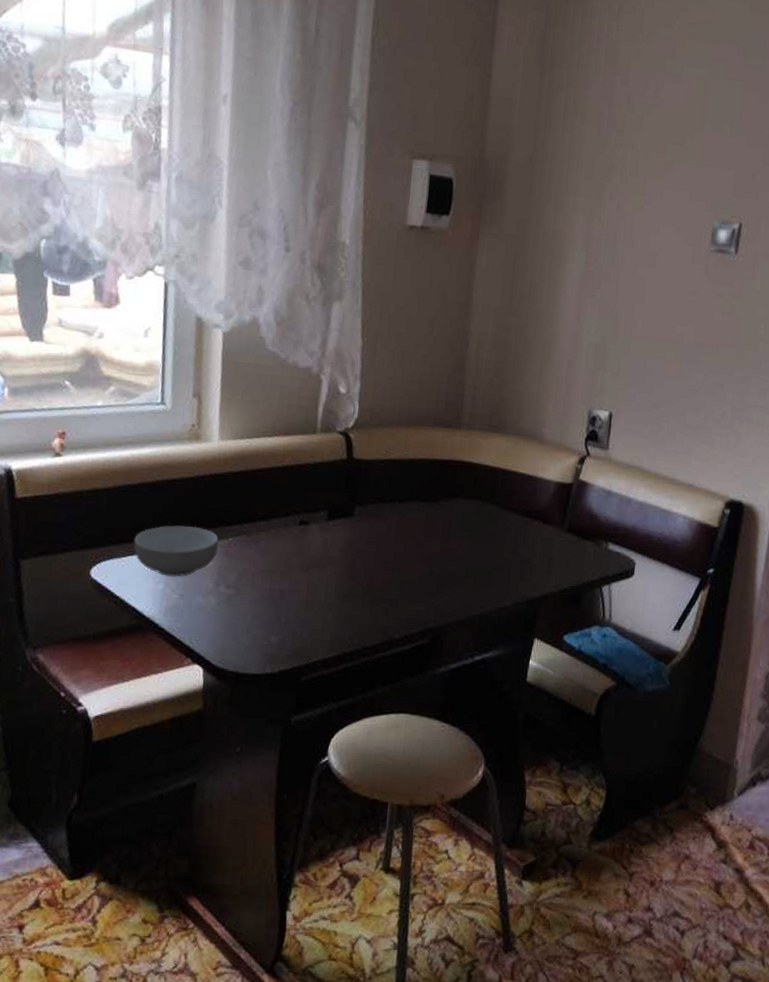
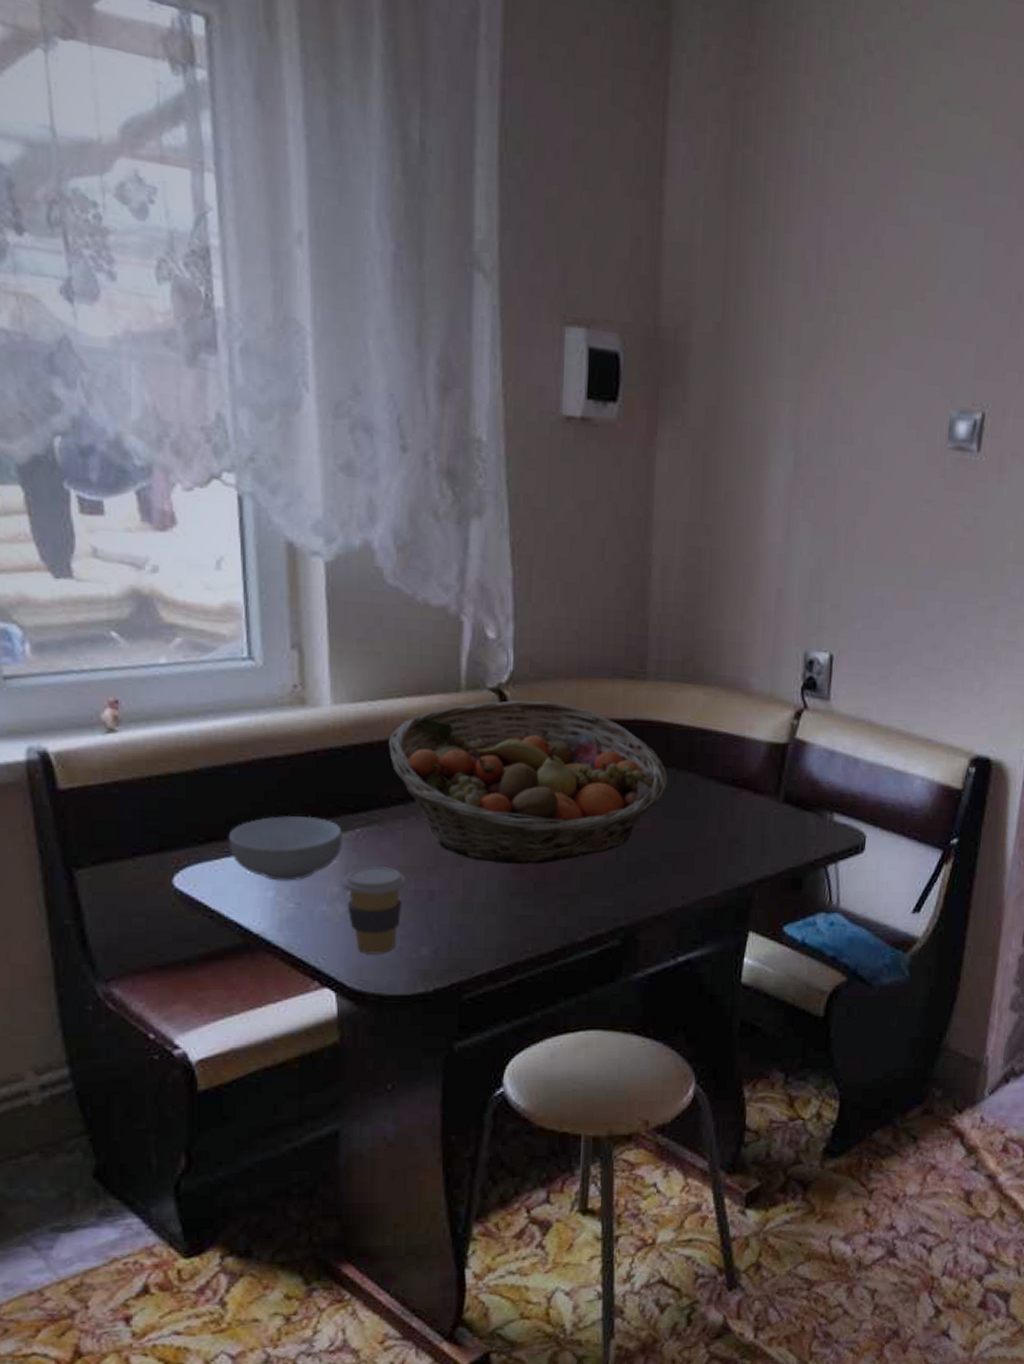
coffee cup: none [215,568,264,640] -> present [343,866,406,954]
fruit basket: none [258,441,475,573] -> present [388,700,669,865]

